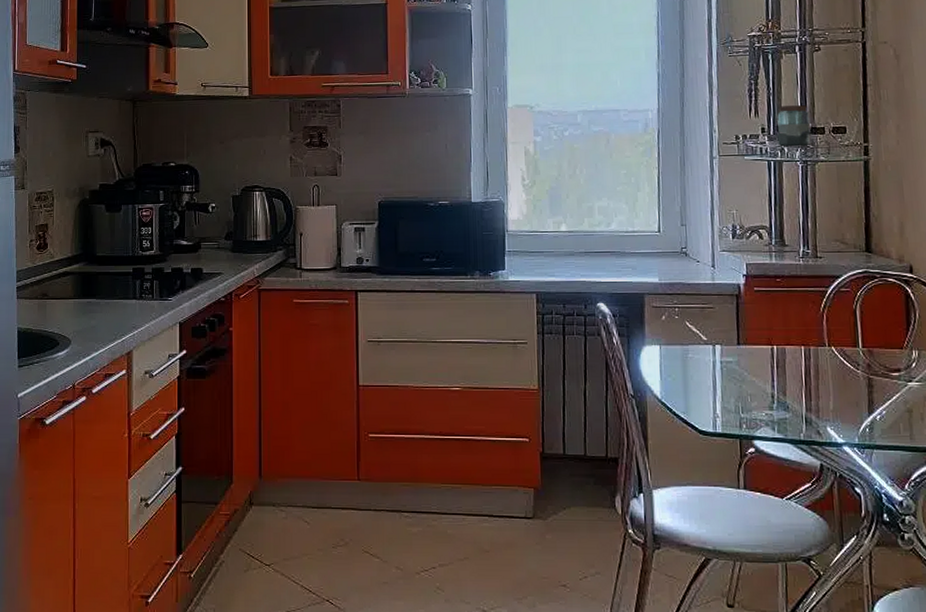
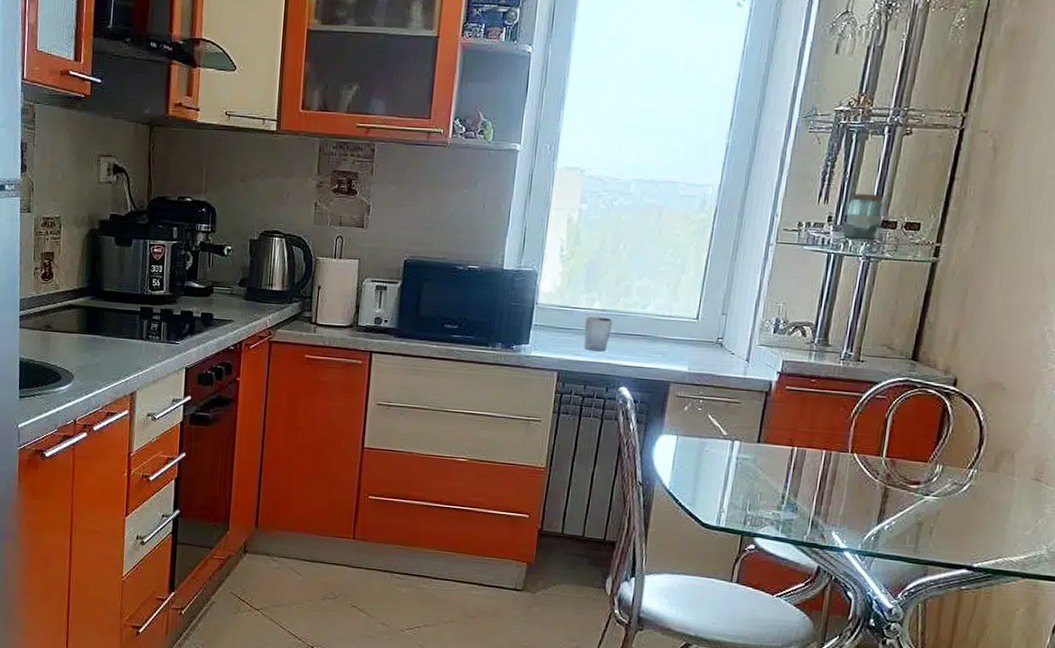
cup: none [555,238,582,271] -> present [584,316,614,352]

